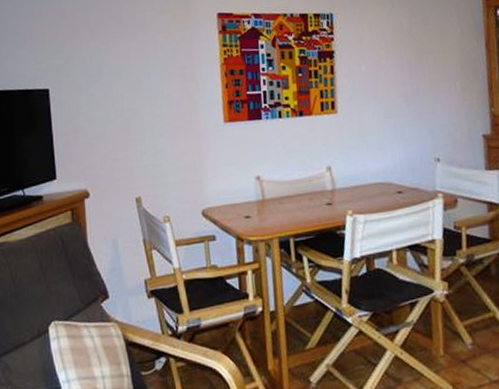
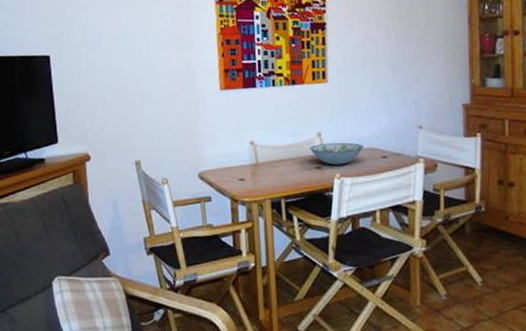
decorative bowl: none [319,176,377,202] -> present [310,142,364,166]

